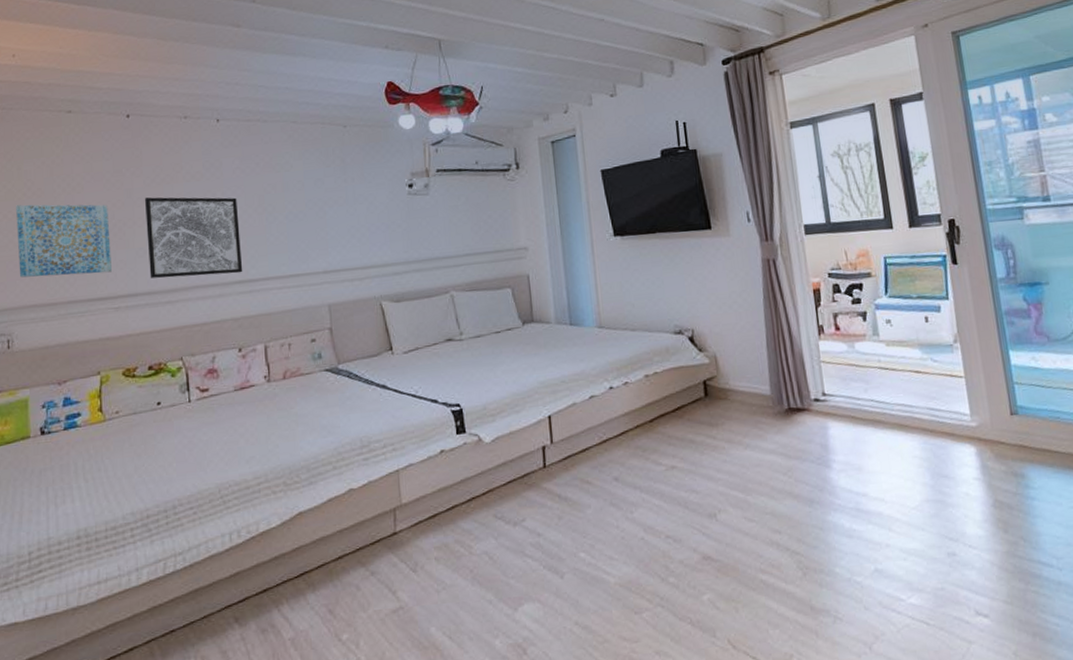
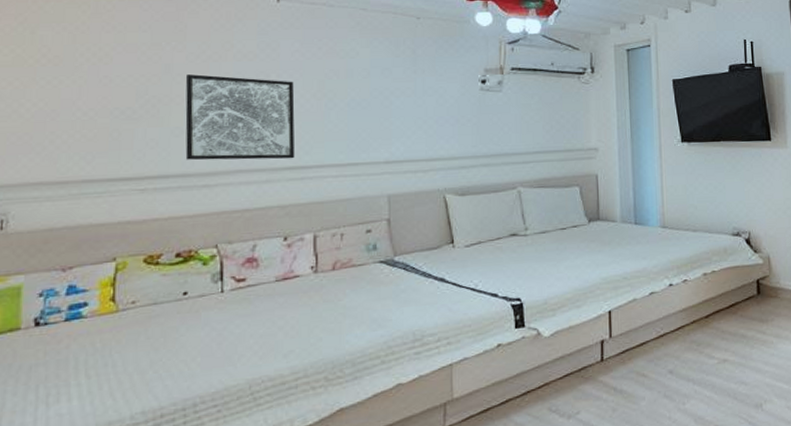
wall art: present [16,204,112,278] -> none [23,72,141,152]

